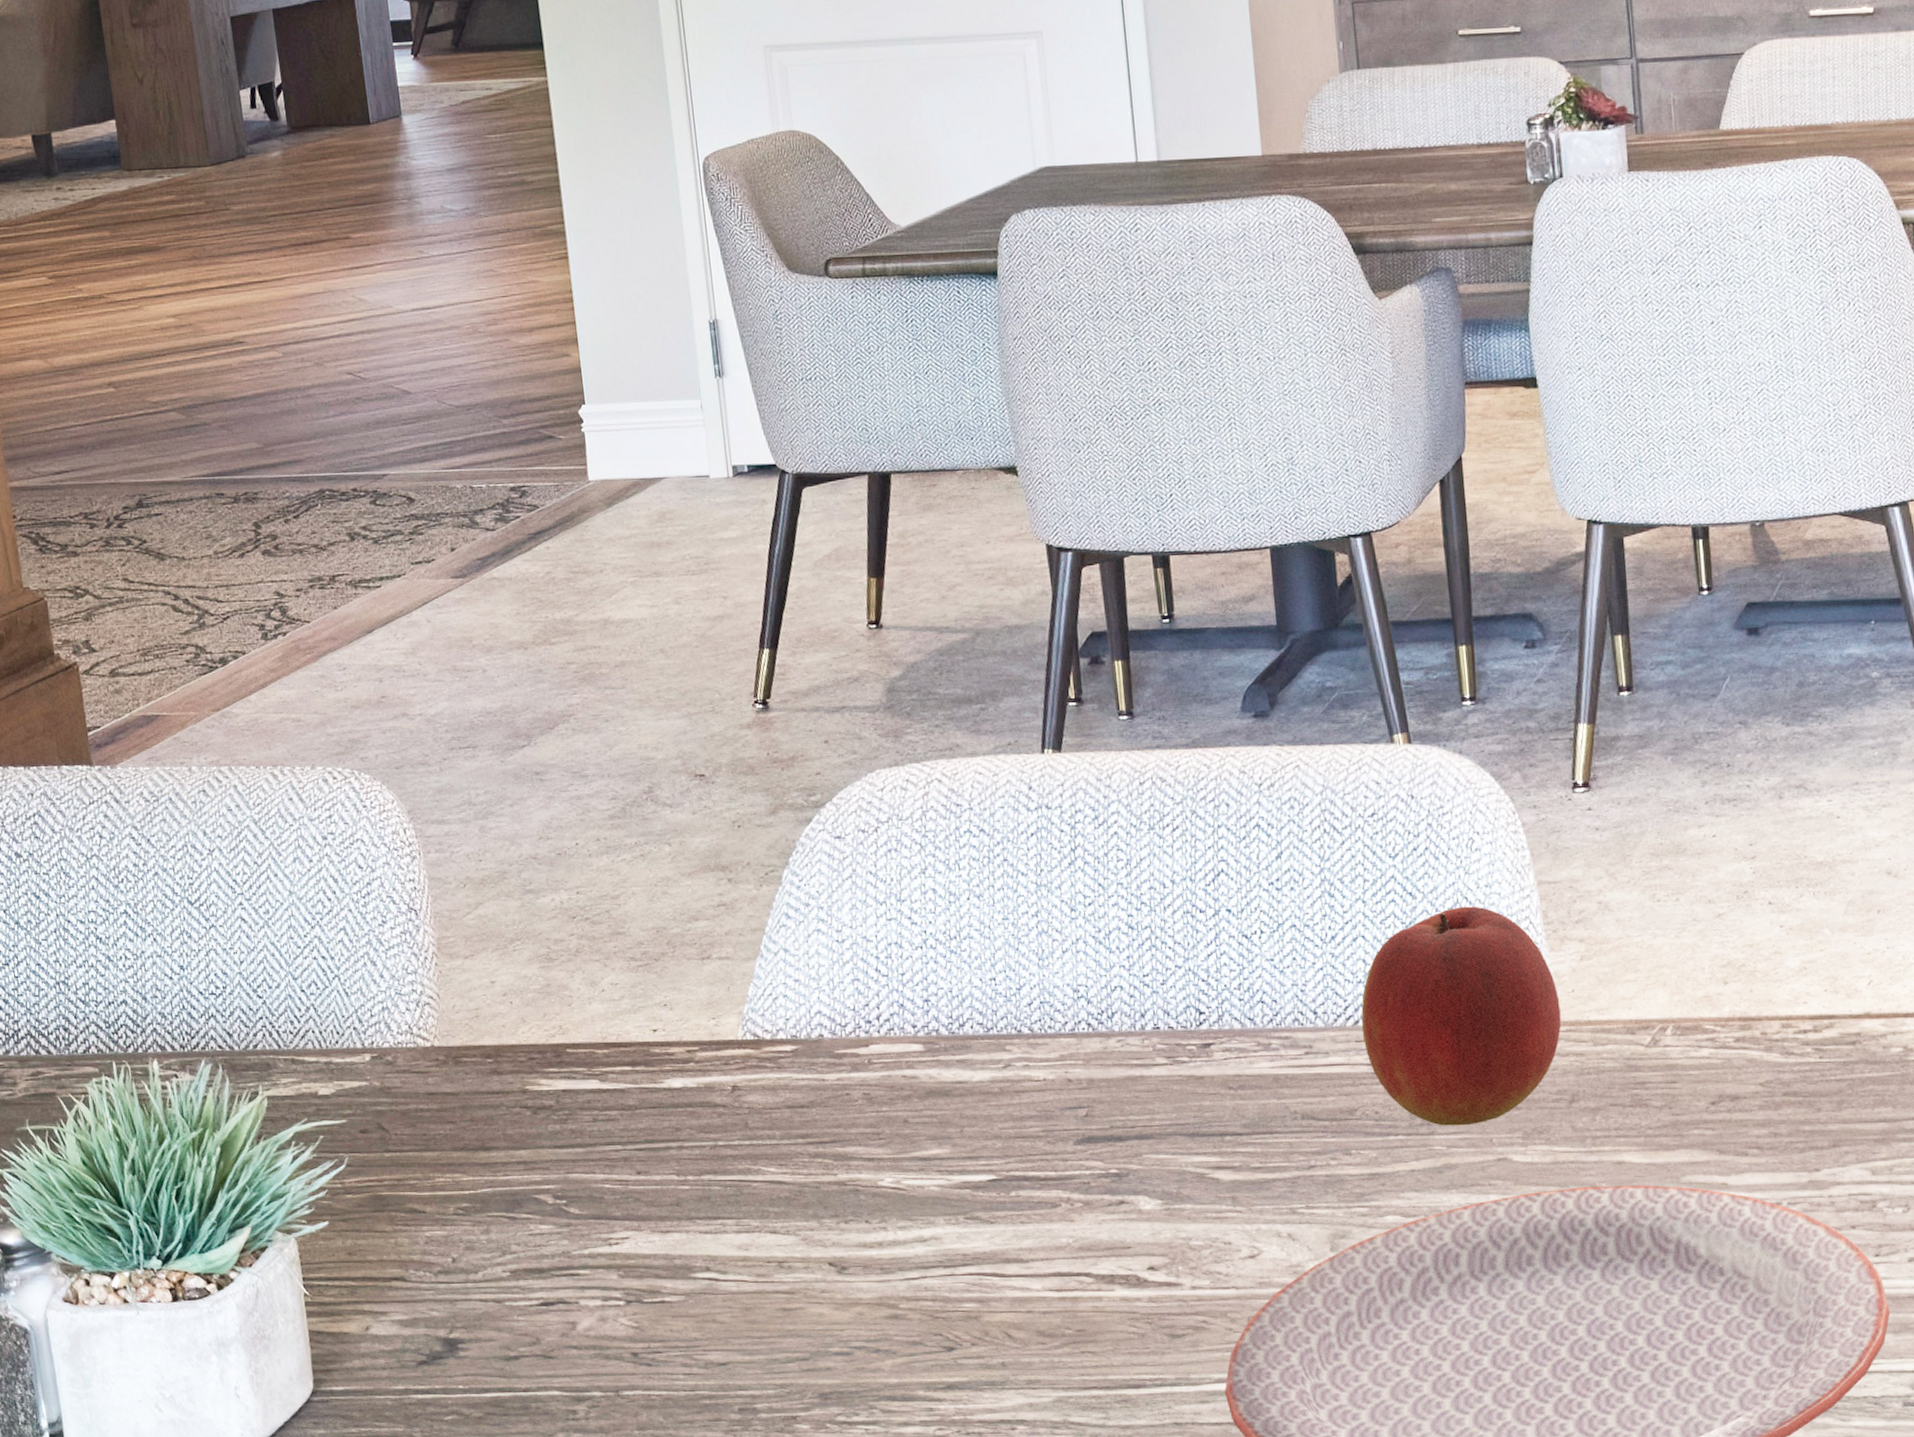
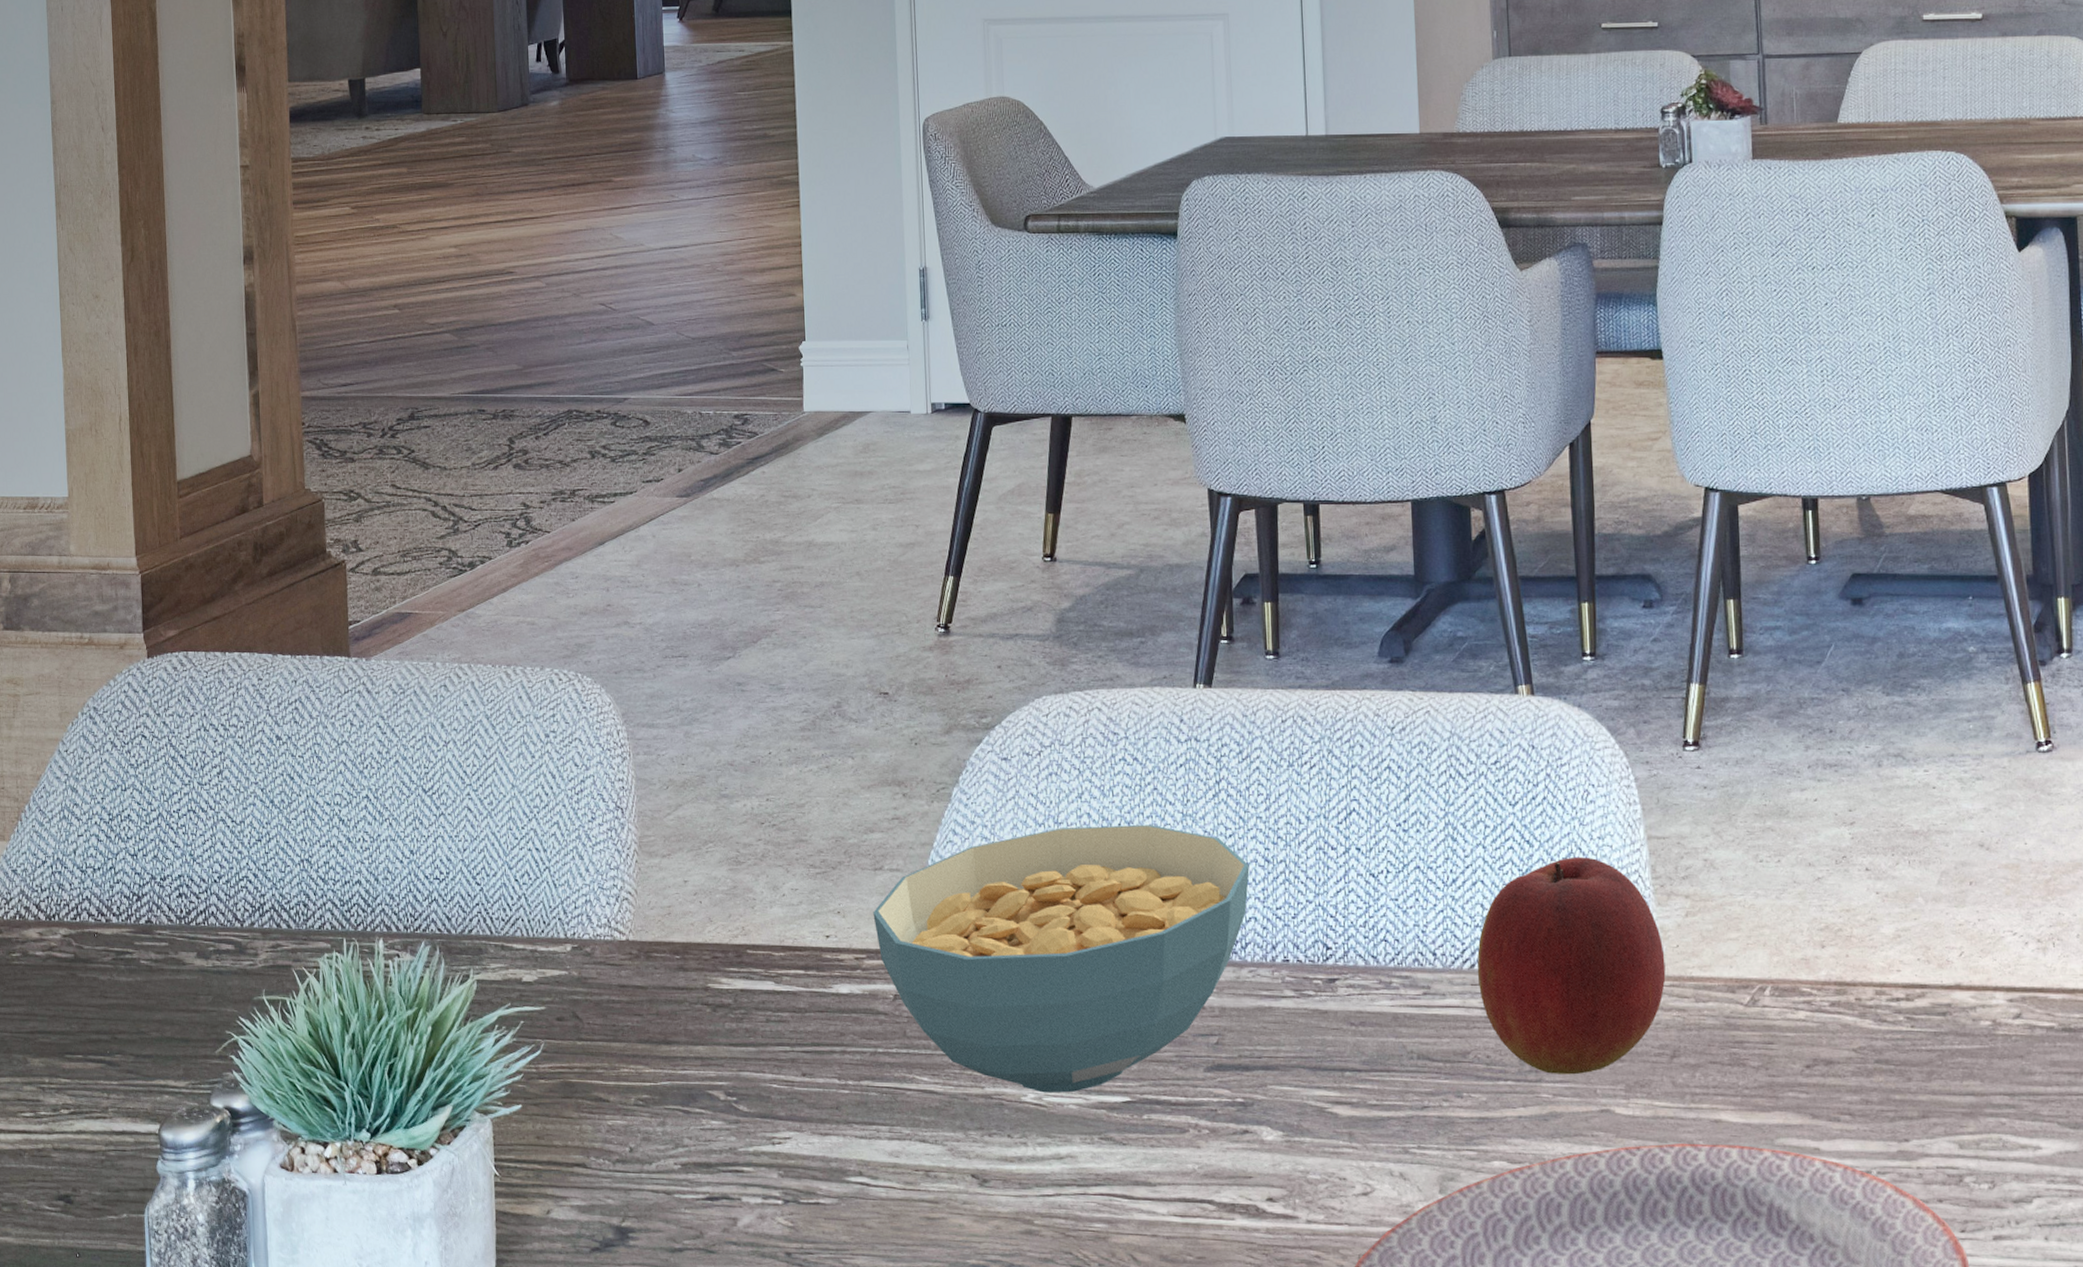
cereal bowl: none [703,897,1112,1176] -> present [873,824,1250,1093]

